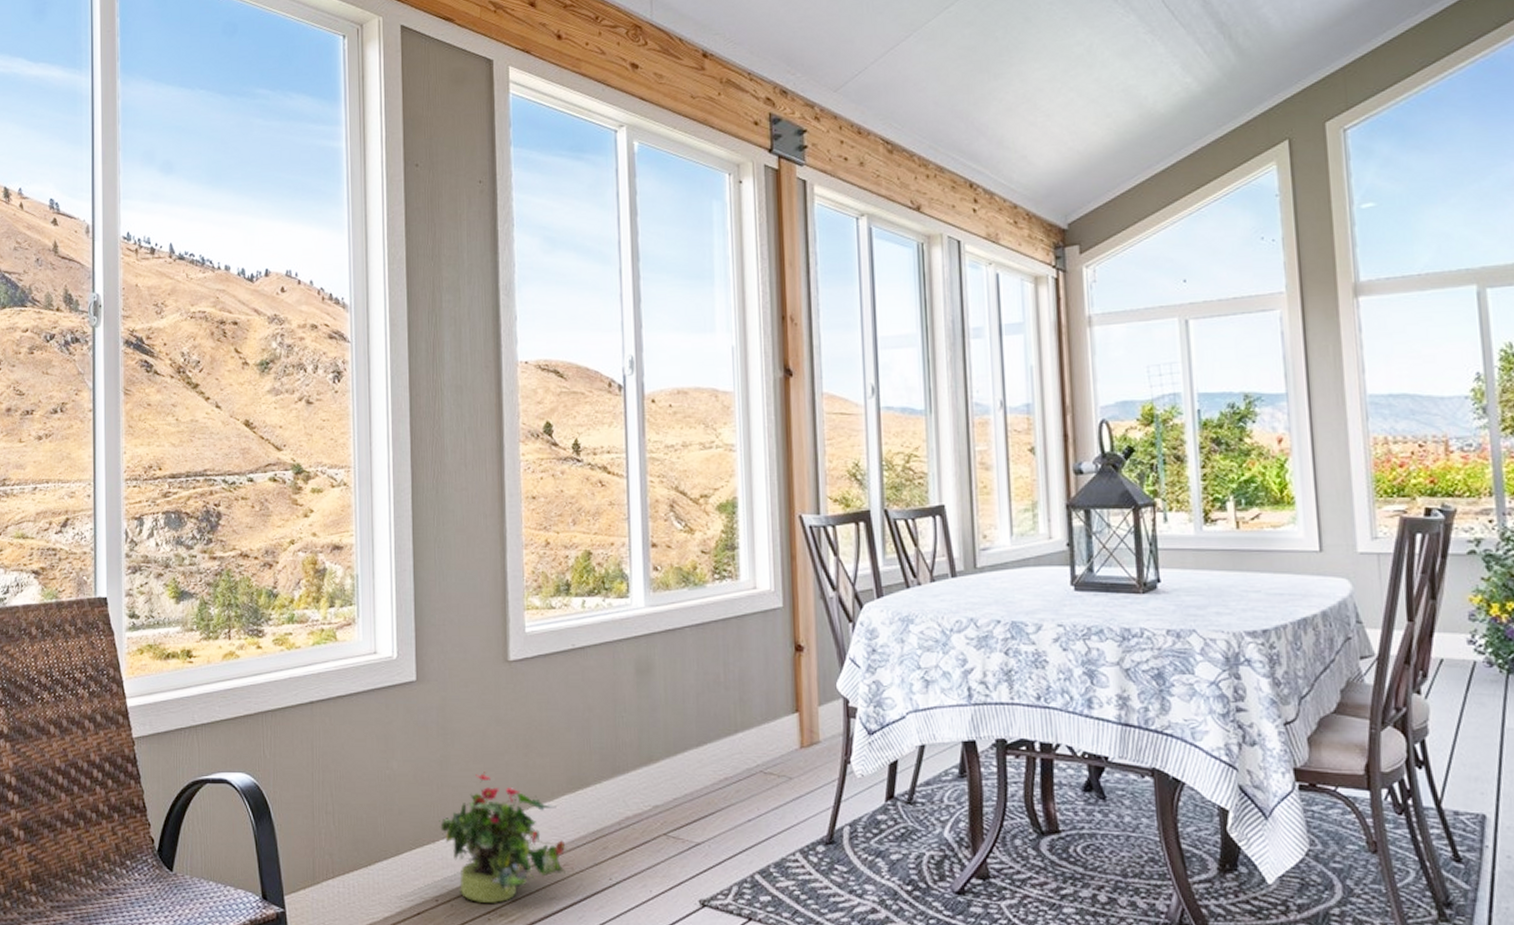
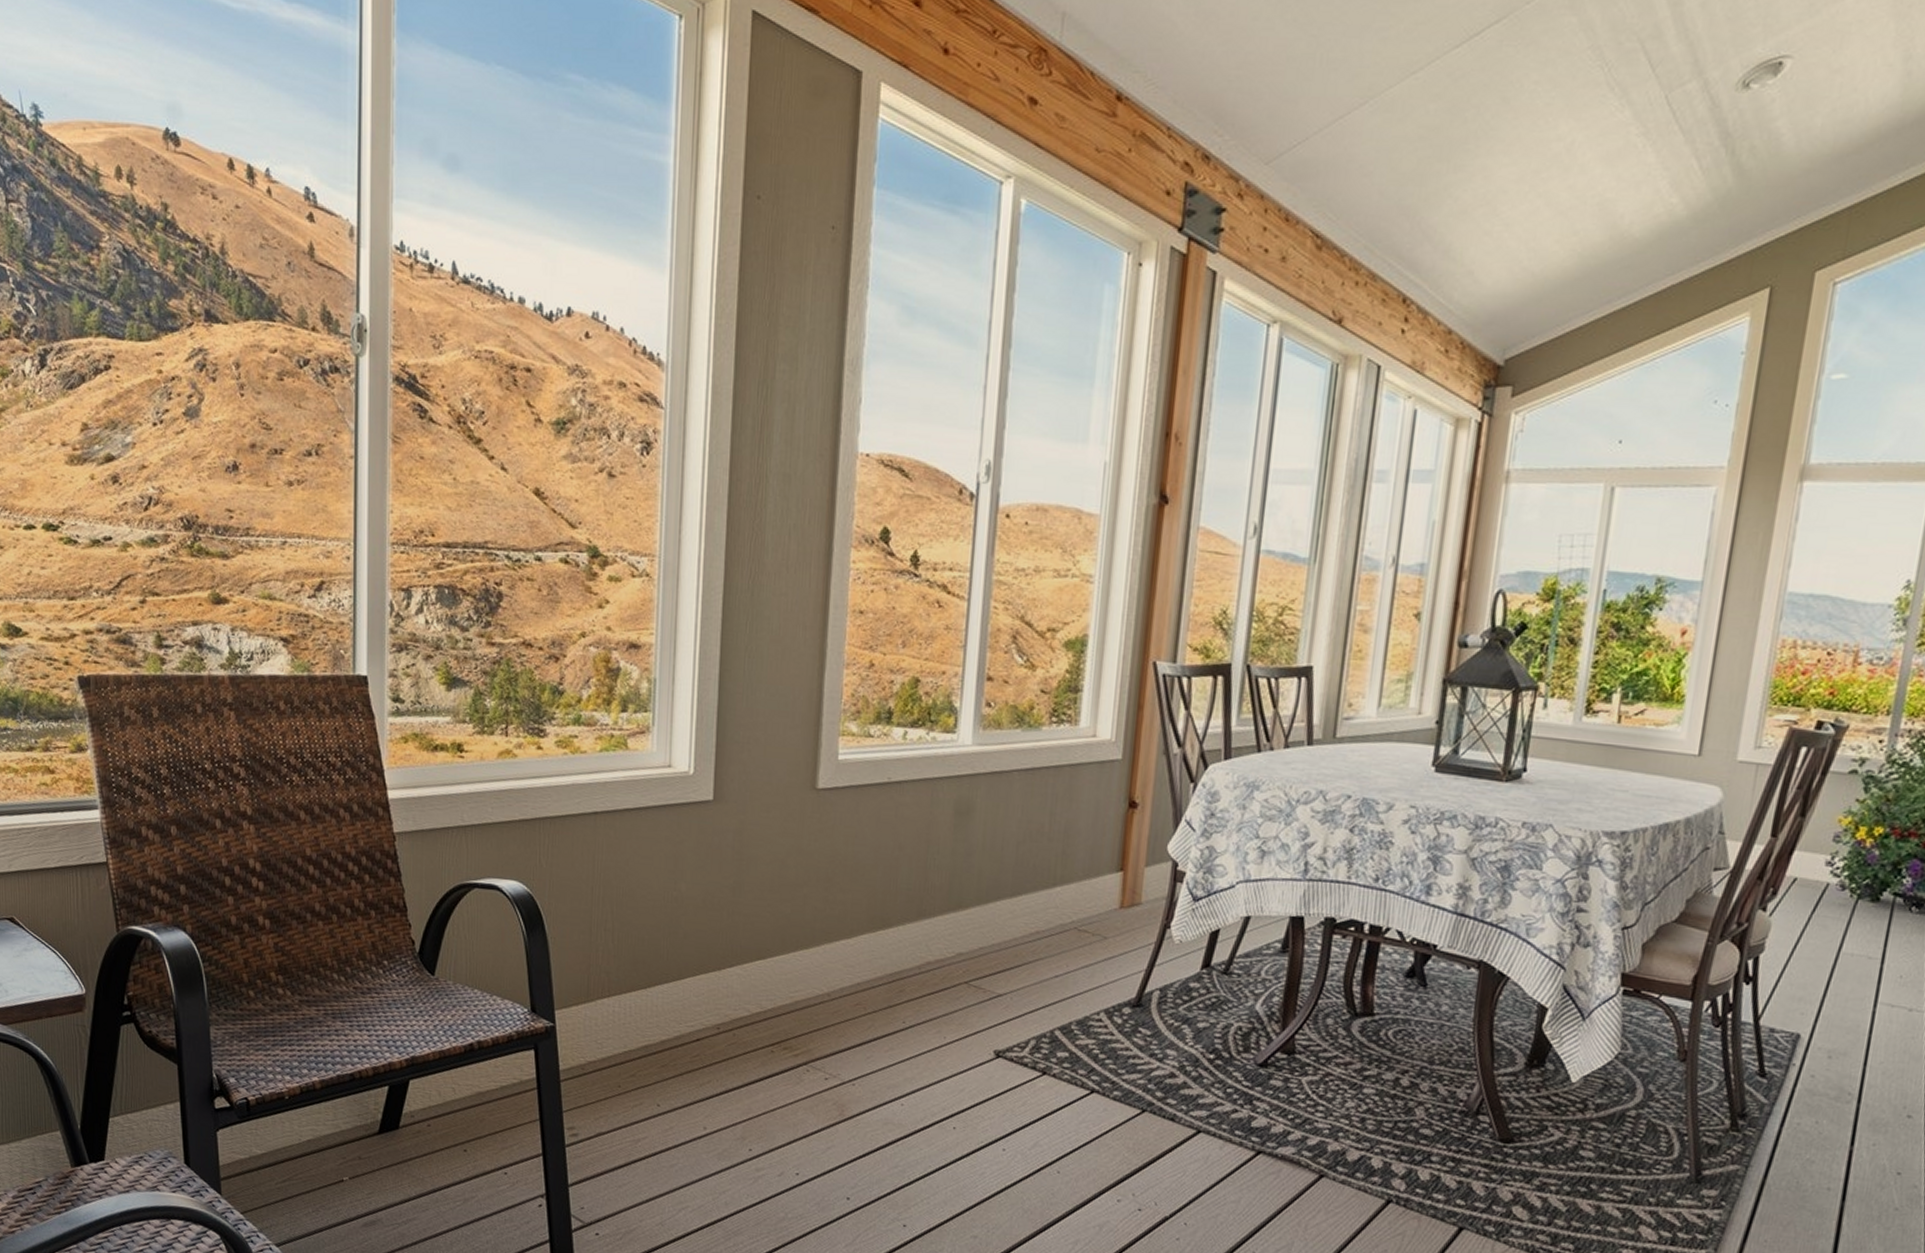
potted plant: present [439,772,568,903] -> none [726,902,862,1036]

